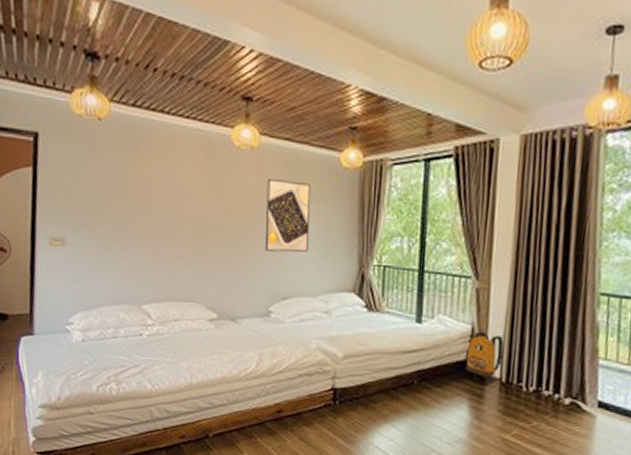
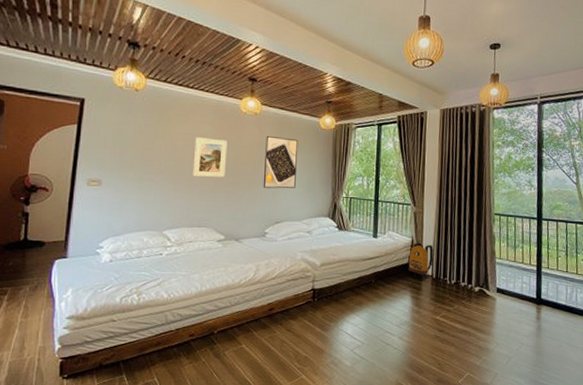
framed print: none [174,181,217,236] -> present [193,137,227,177]

